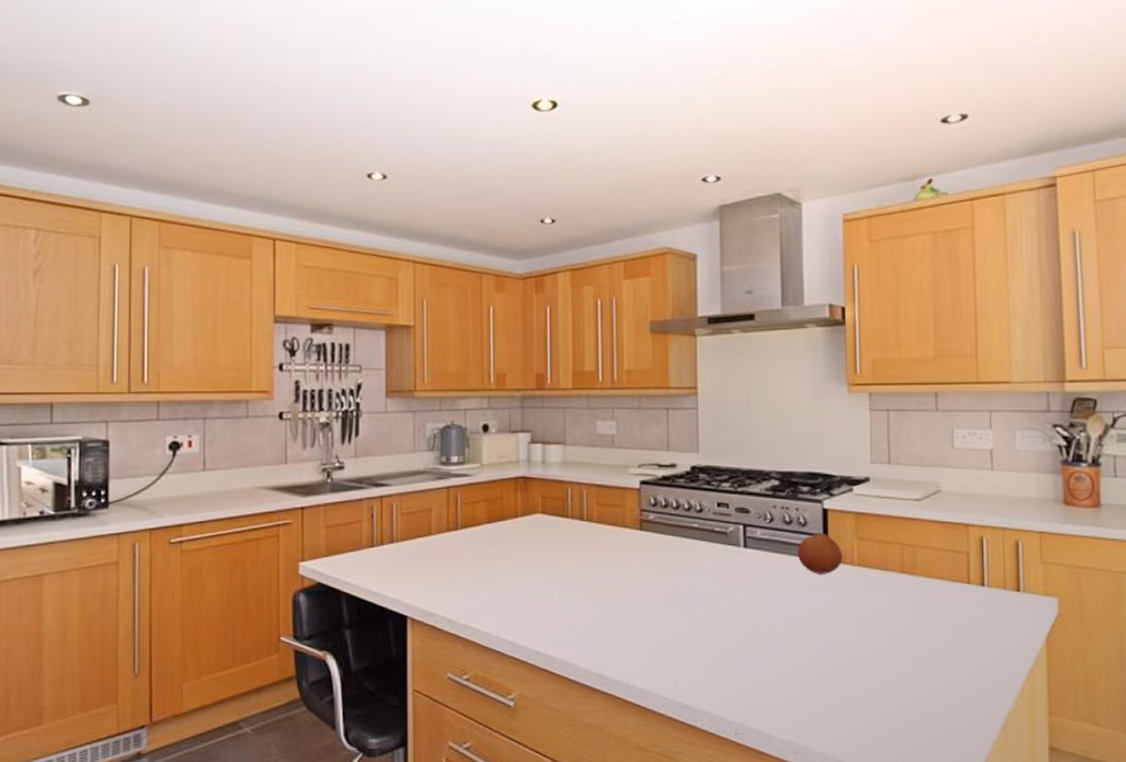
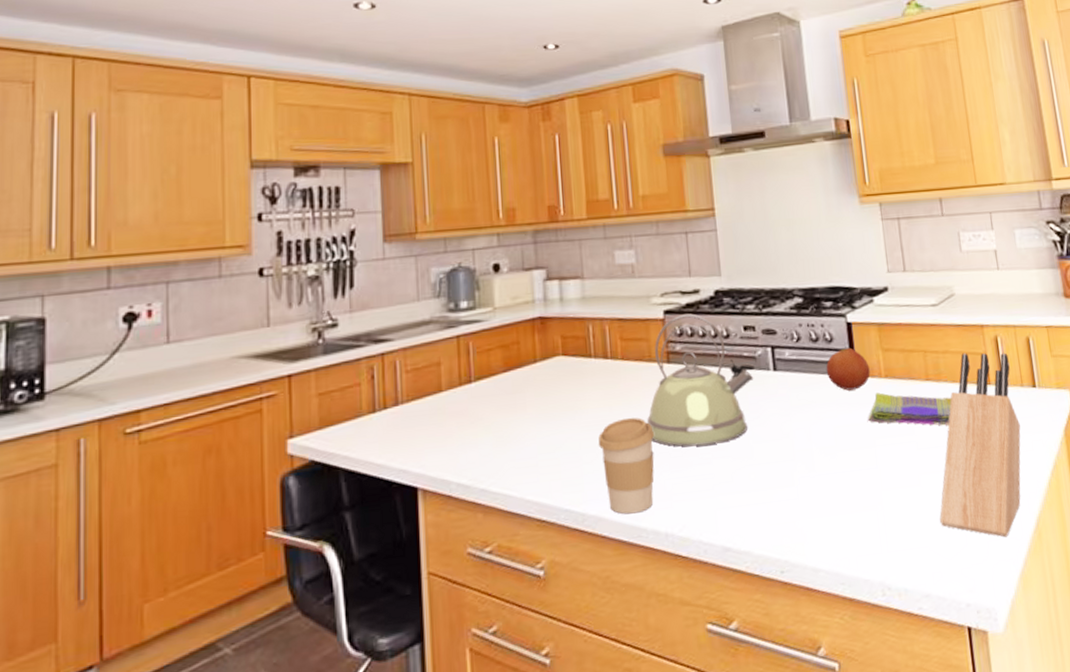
coffee cup: none [569,576,623,663] -> present [598,417,655,515]
kettle: none [617,486,726,609] -> present [647,313,756,447]
dish towel: none [836,579,927,618] -> present [868,392,952,426]
knife block: none [901,550,998,733] -> present [940,353,1021,538]

